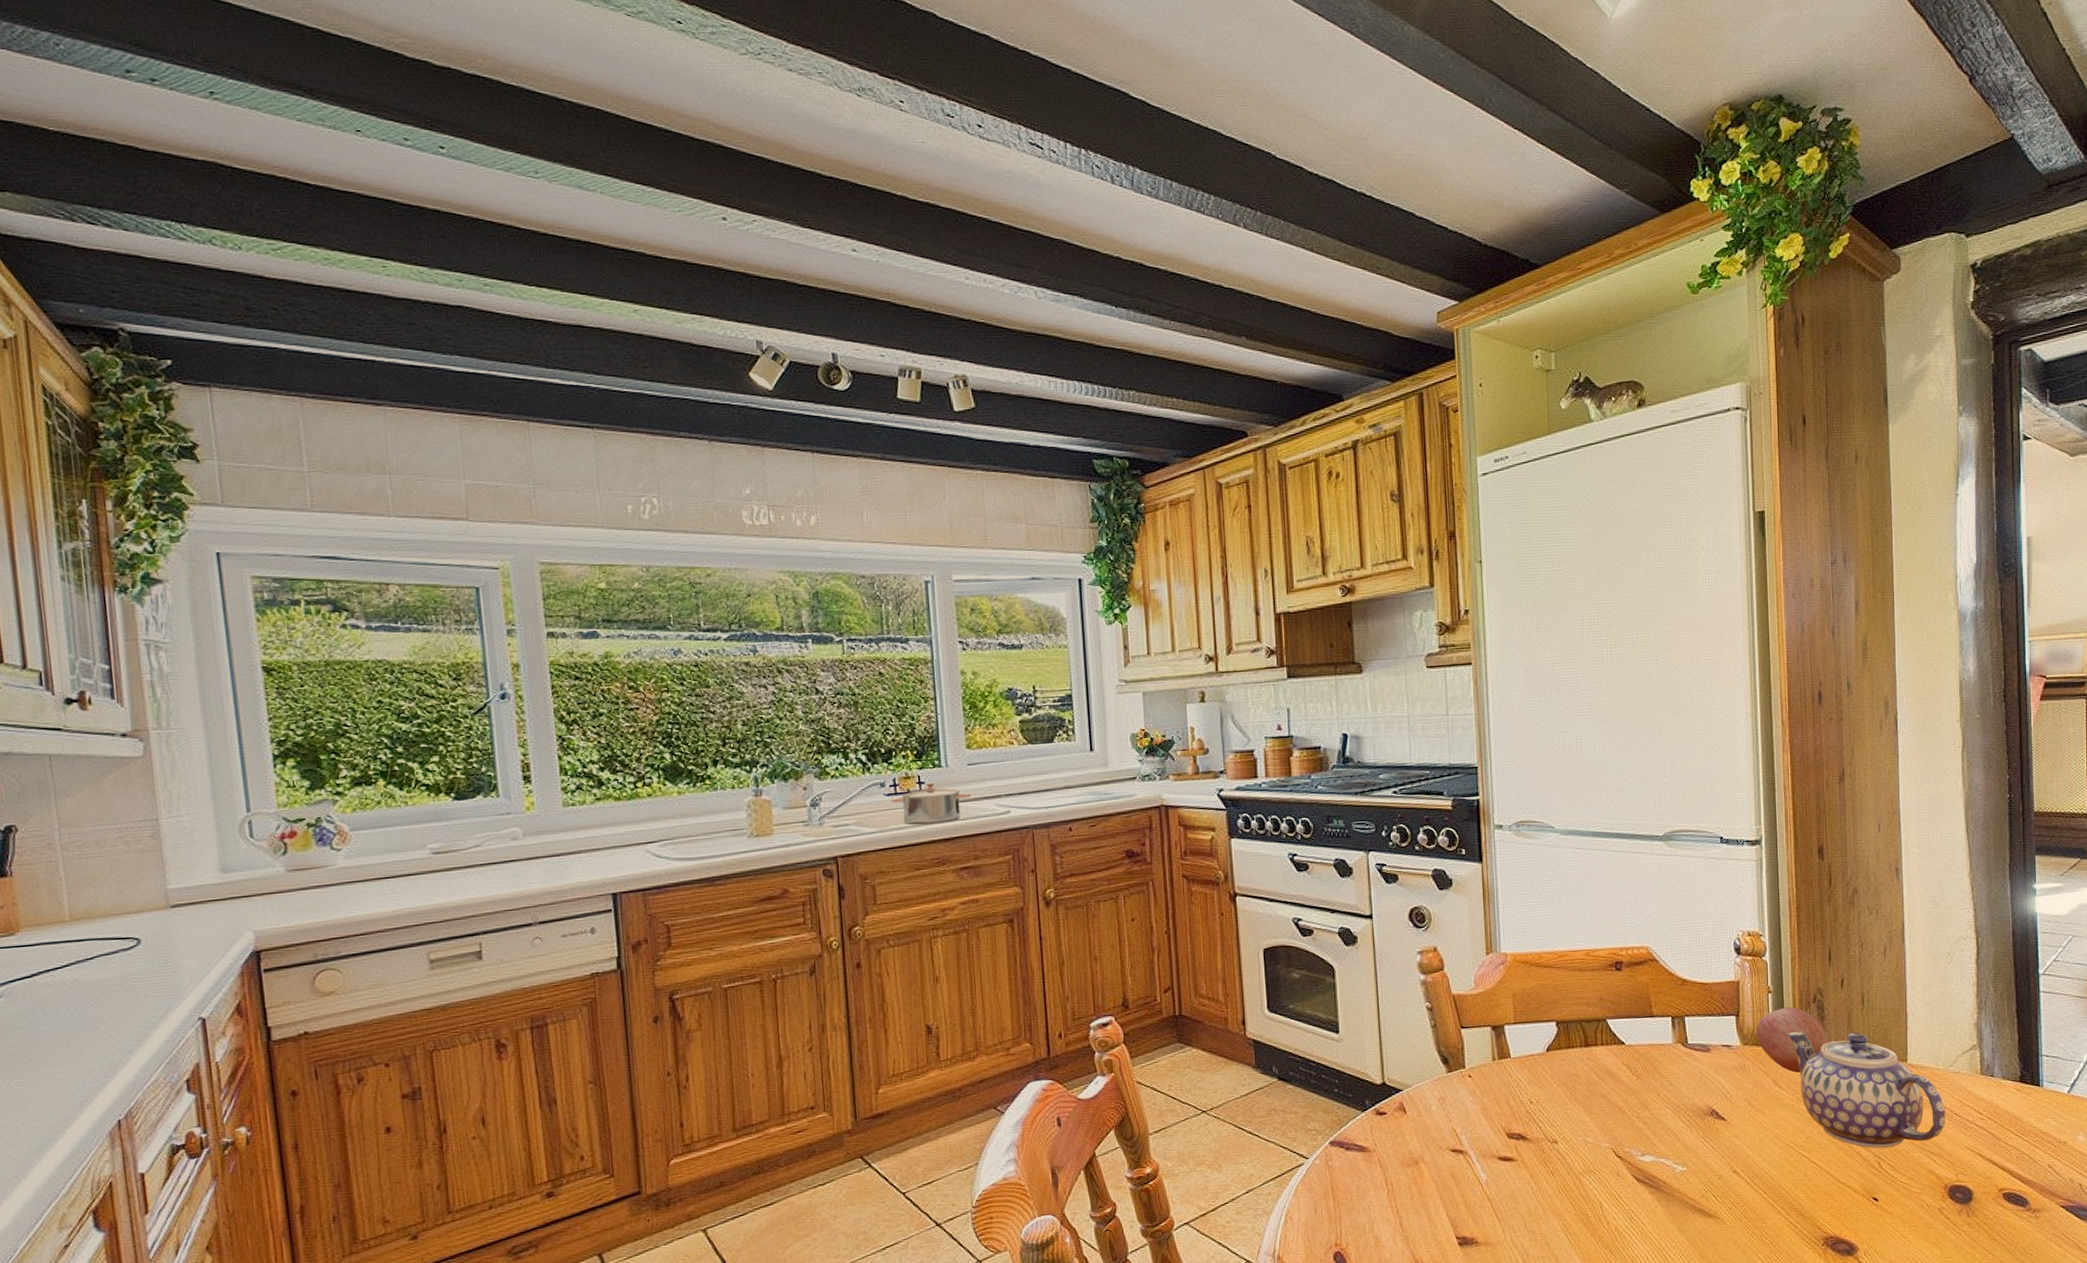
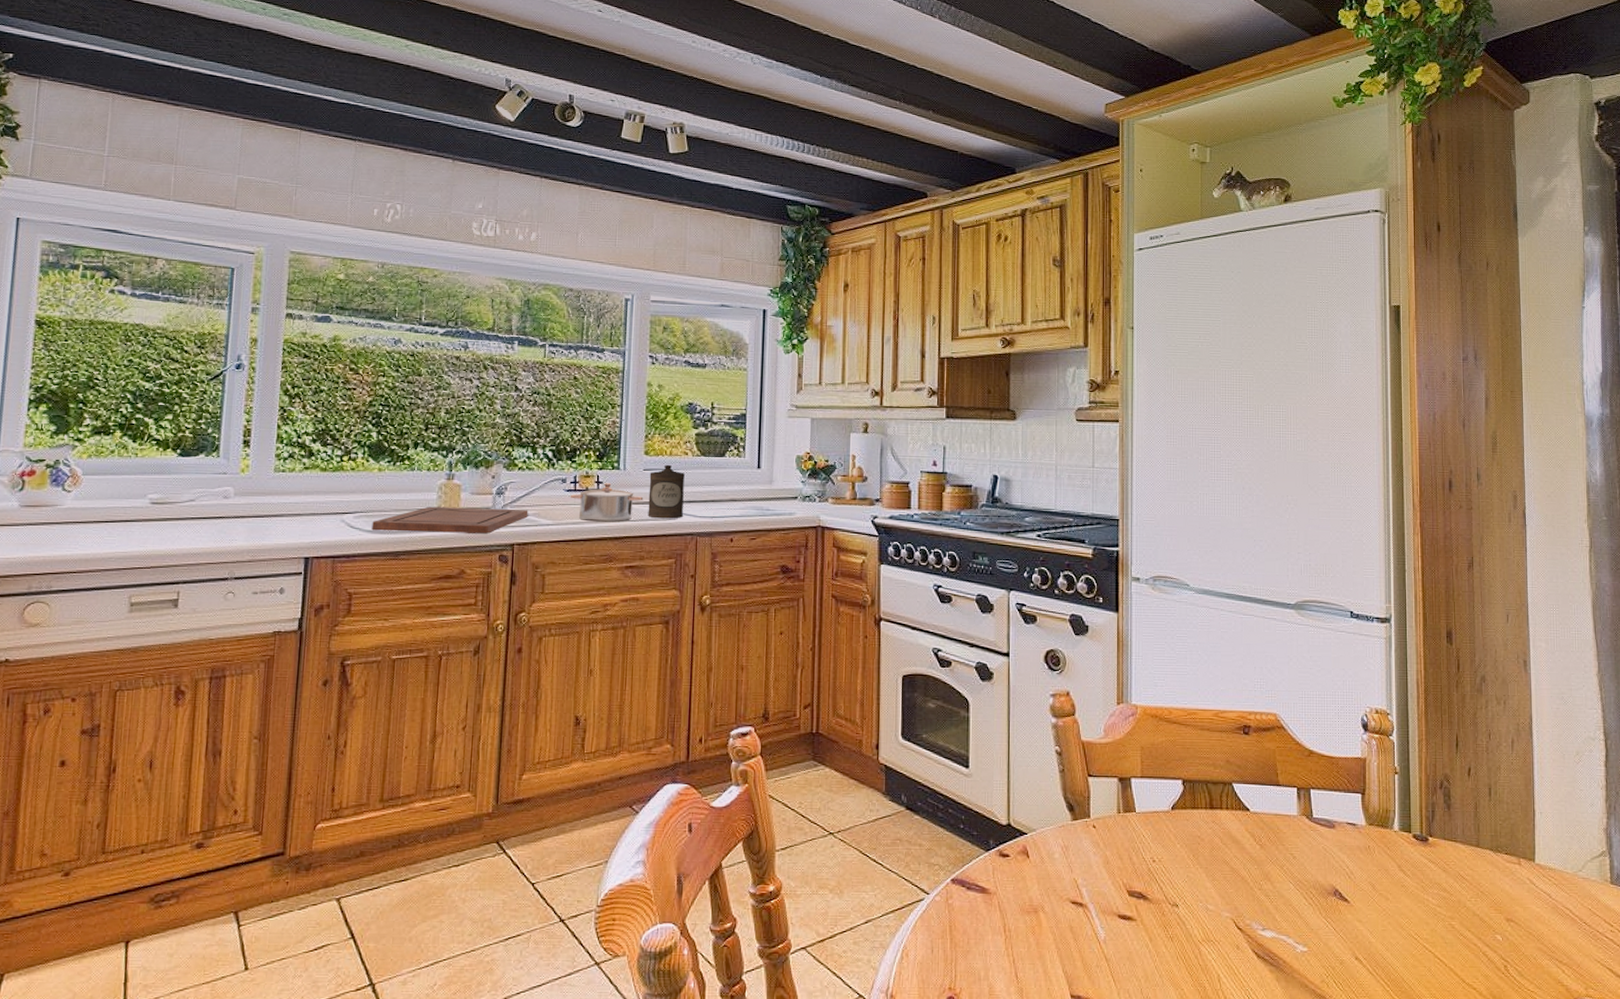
cutting board: none [680,820,849,858] -> present [372,506,528,534]
canister: none [974,756,1015,815] -> present [648,464,685,519]
fruit: present [1756,1007,1830,1073] -> none [1382,790,1456,861]
teapot: present [1786,1031,1945,1149] -> none [1412,816,1574,951]

